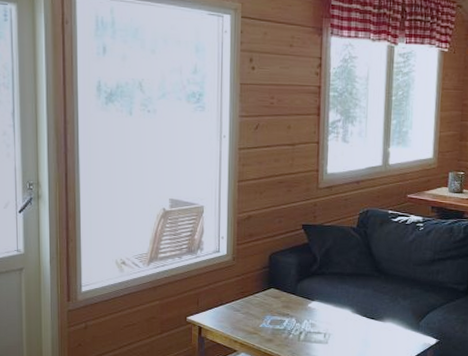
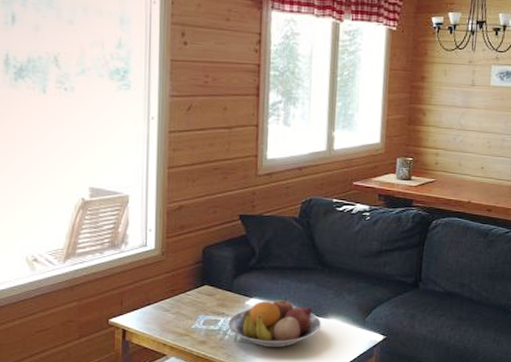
fruit bowl: none [292,301,379,348] -> present [228,297,322,348]

